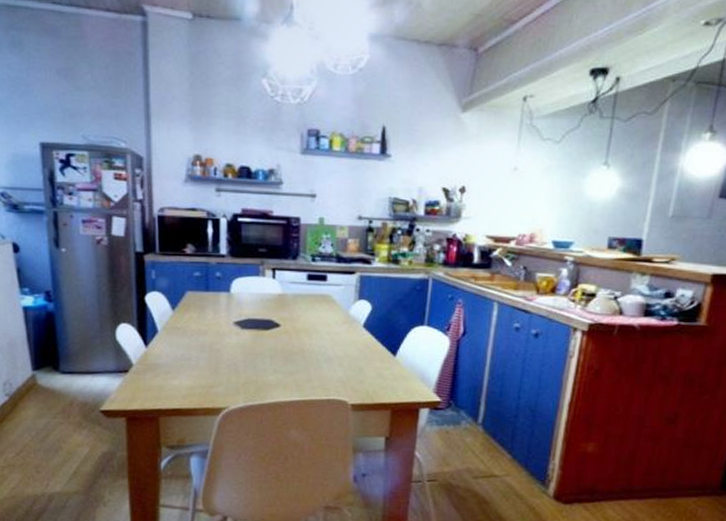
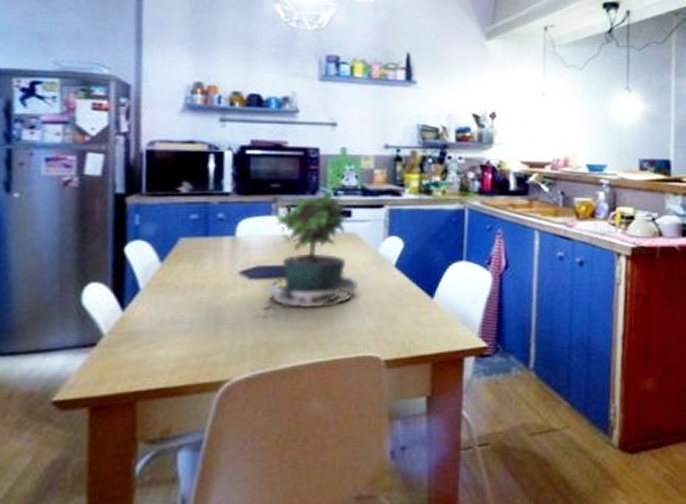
potted plant: none [246,255,331,360] -> present [255,189,358,316]

